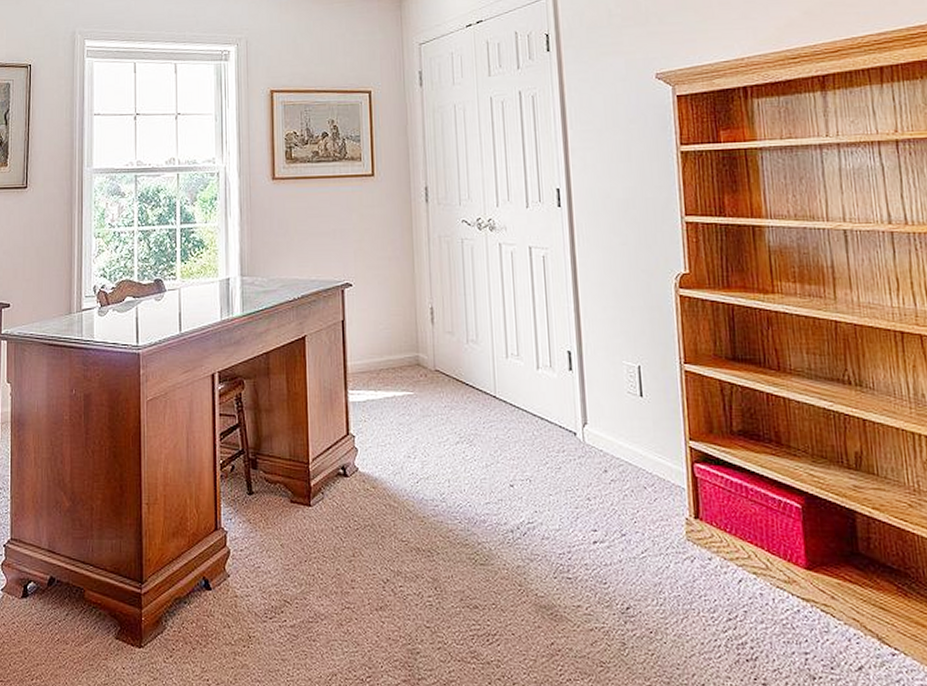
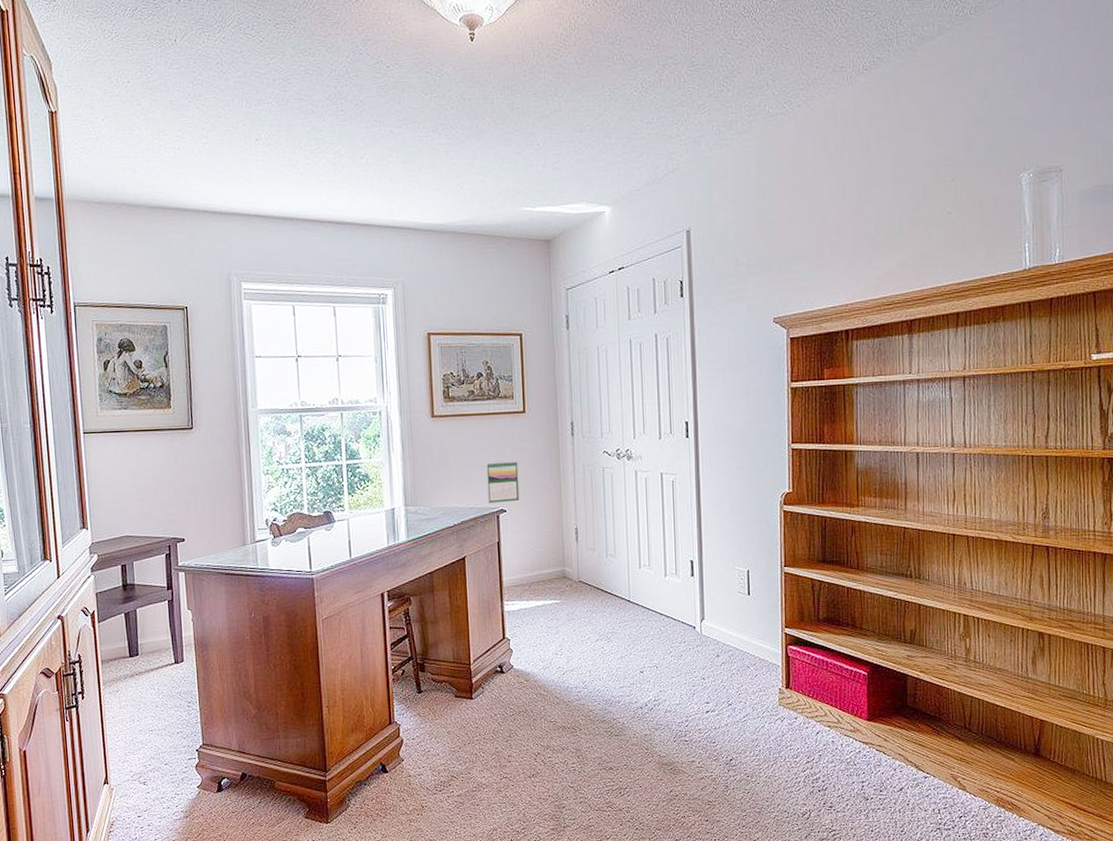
calendar: none [330,228,367,276] -> present [486,460,520,503]

